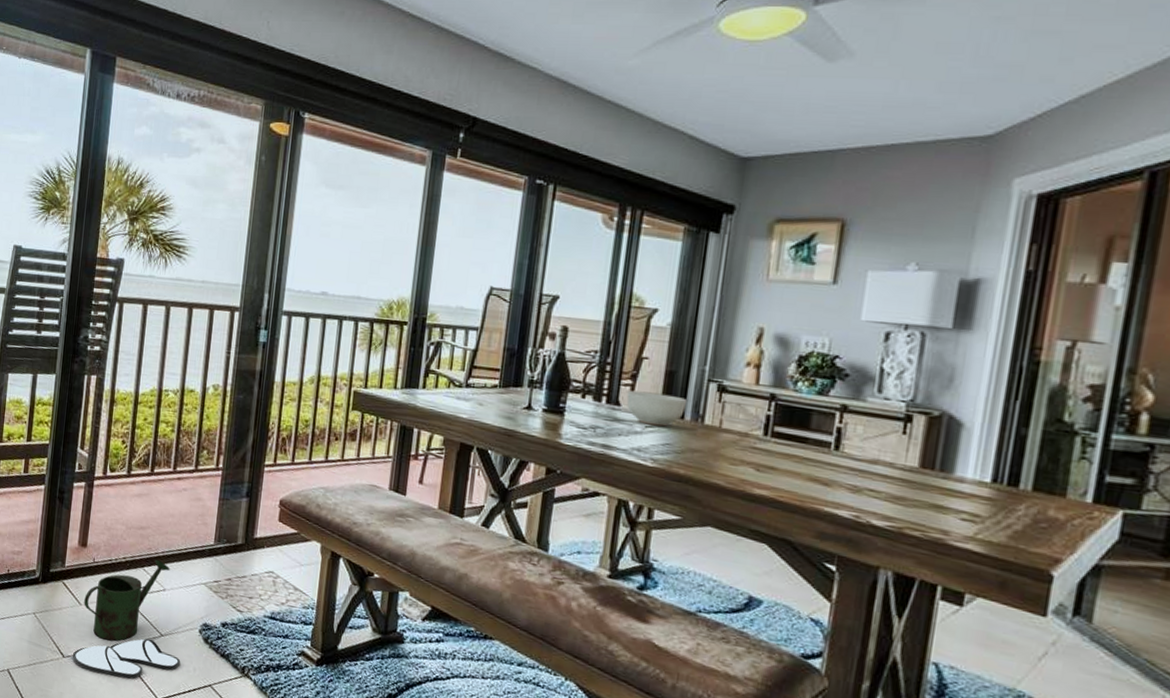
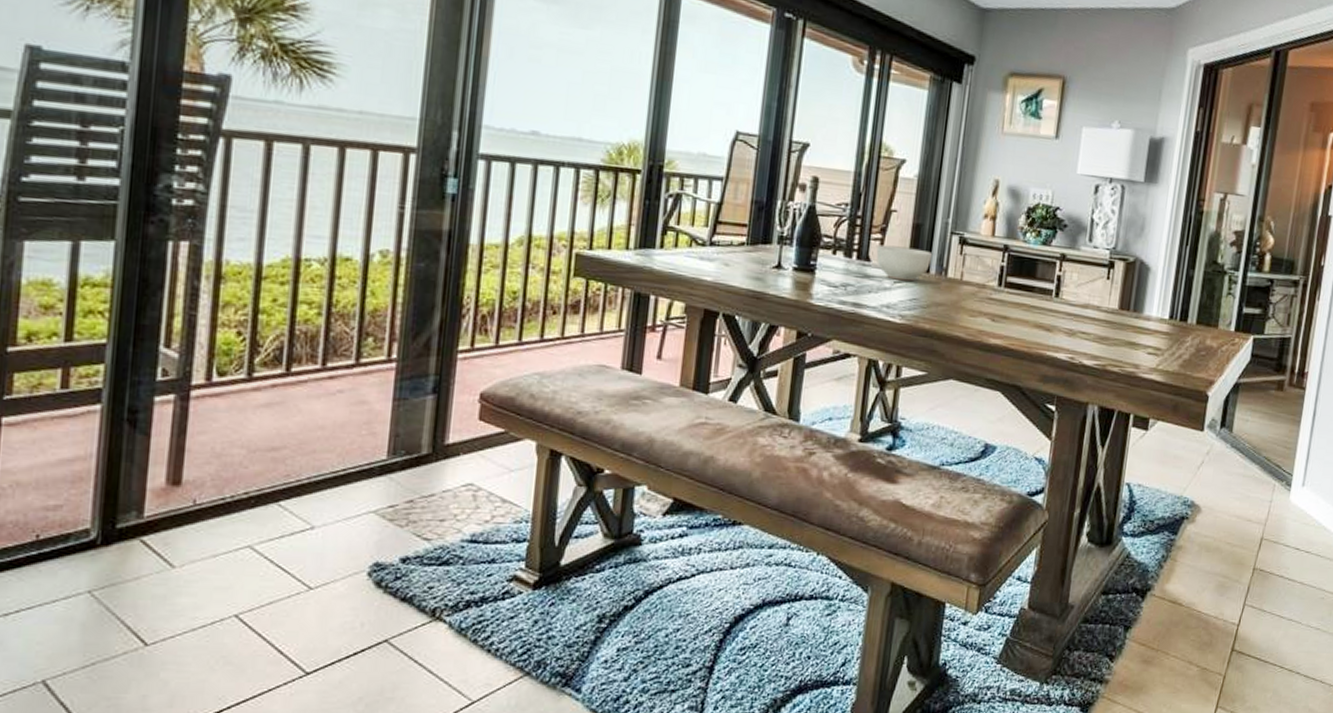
slippers: present [73,638,181,679] -> none [162,596,341,656]
watering can: present [84,559,170,641] -> none [179,488,321,609]

